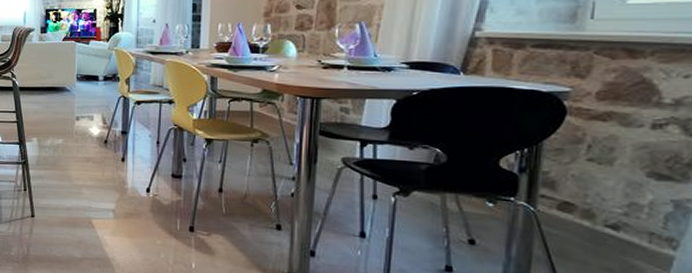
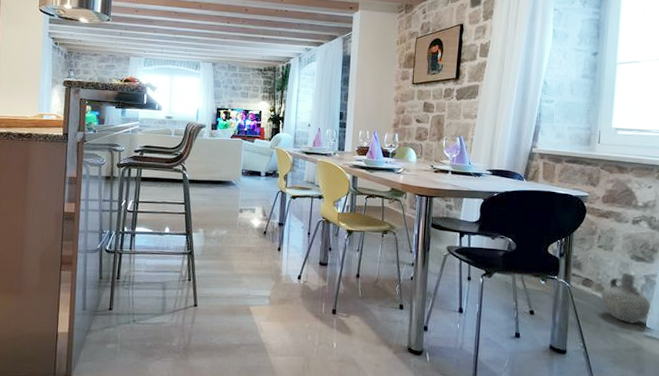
ceramic jug: none [591,196,685,264] -> present [601,273,652,323]

